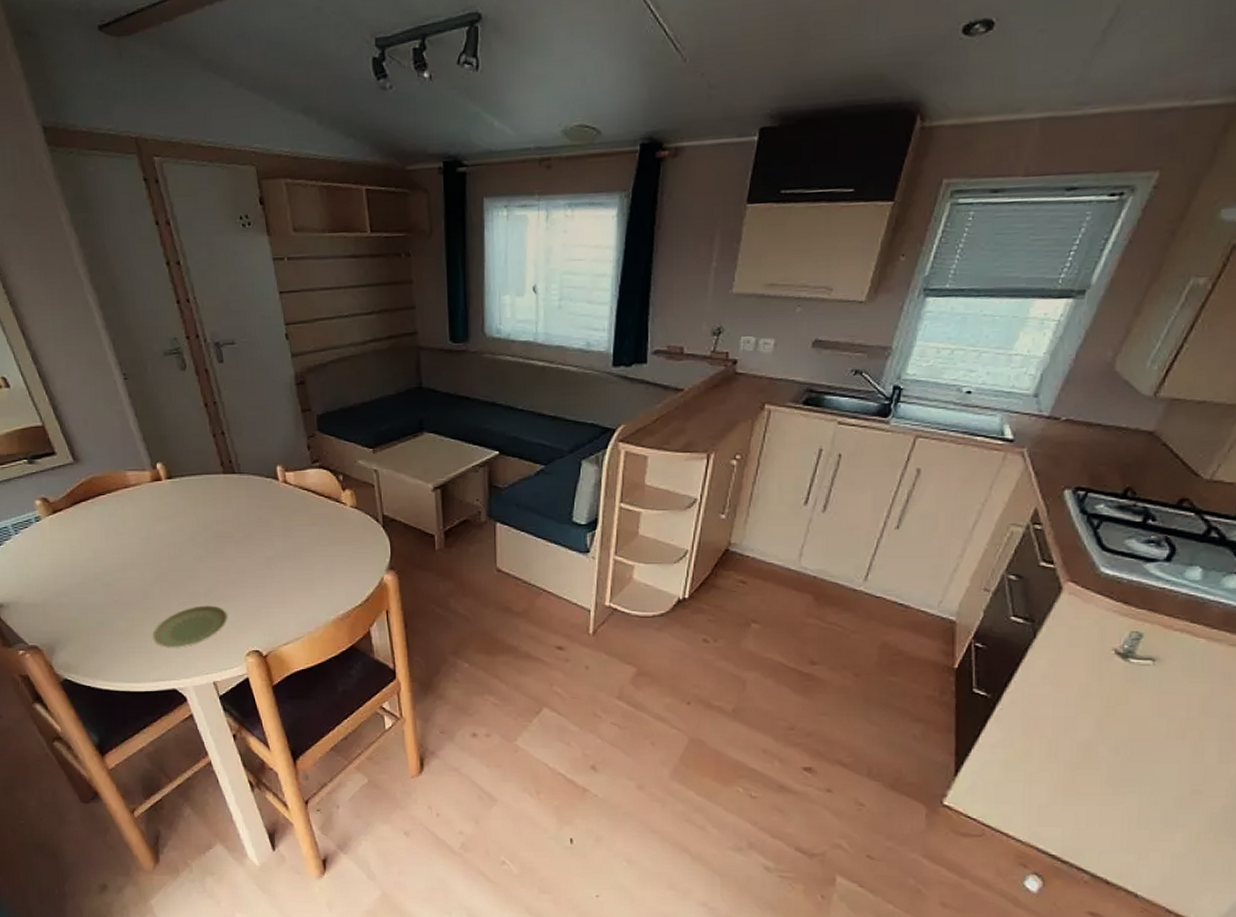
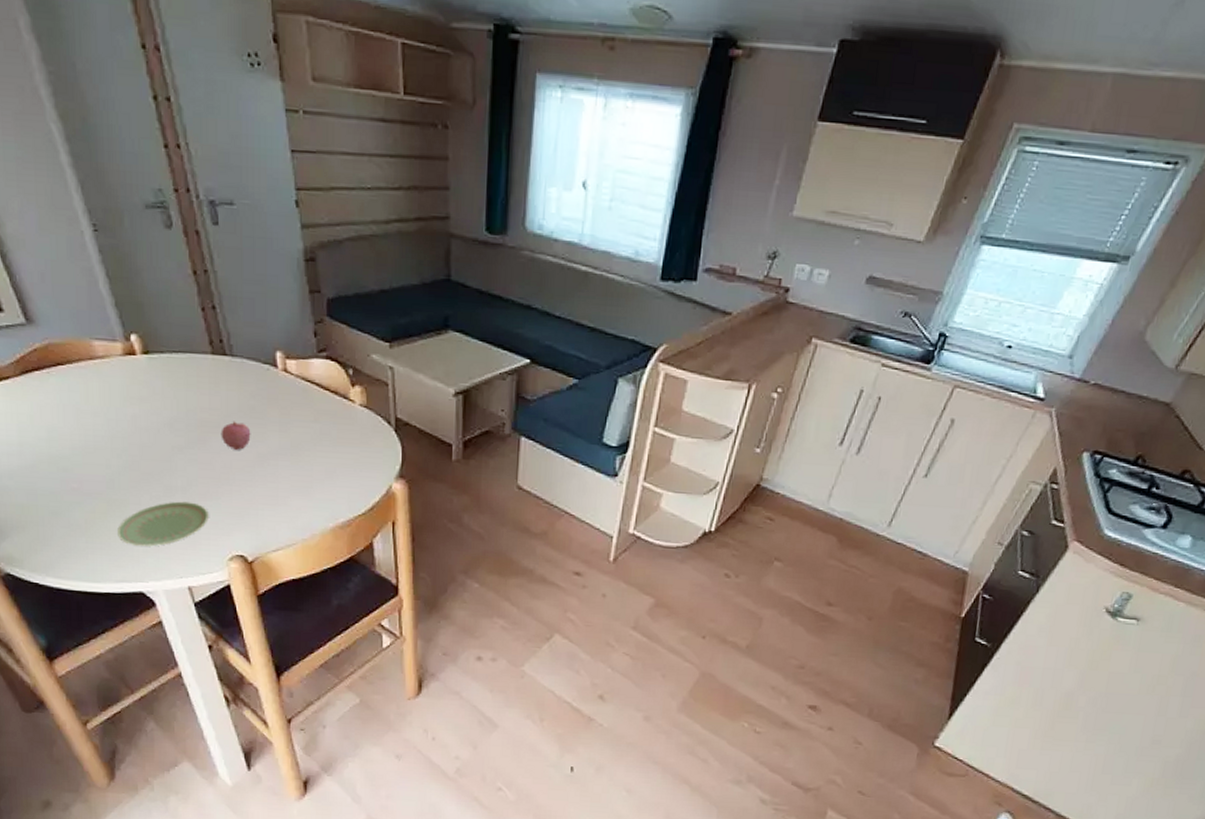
fruit: none [234,530,260,556] -> present [221,421,251,450]

